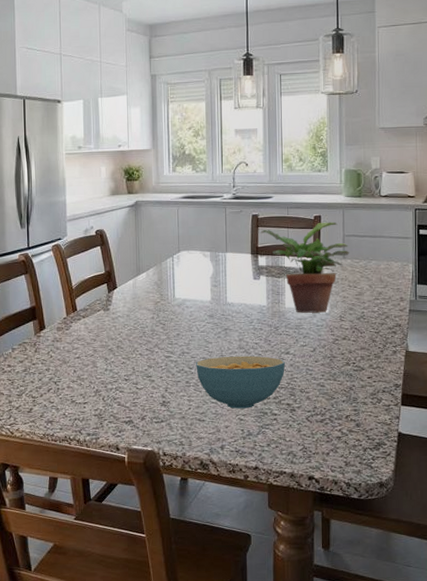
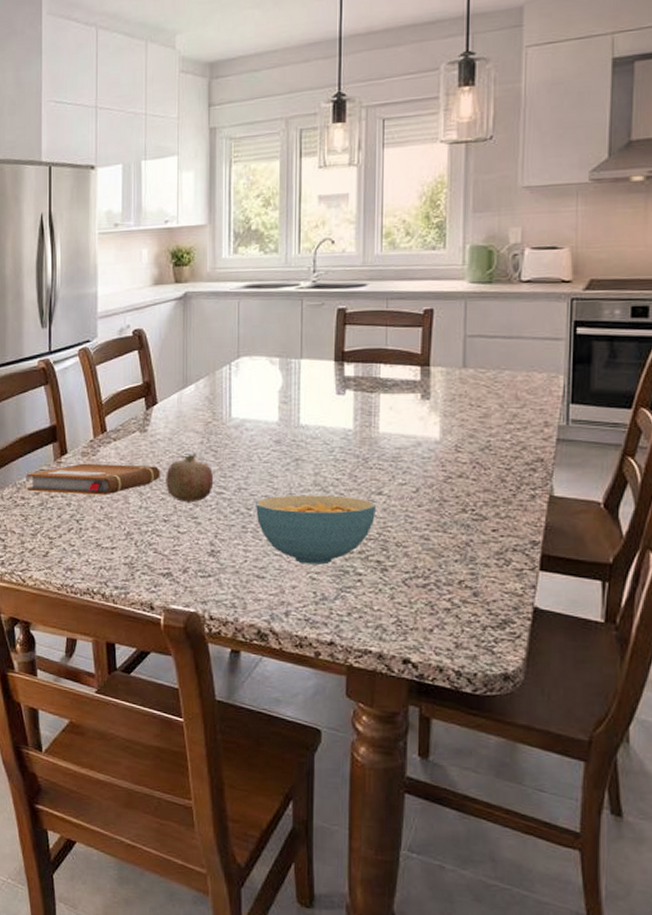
notebook: none [11,336,121,362] -> present [26,463,160,495]
fruit: none [125,326,163,365] -> present [166,454,214,503]
potted plant: present [260,222,349,313] -> none [348,317,472,440]

